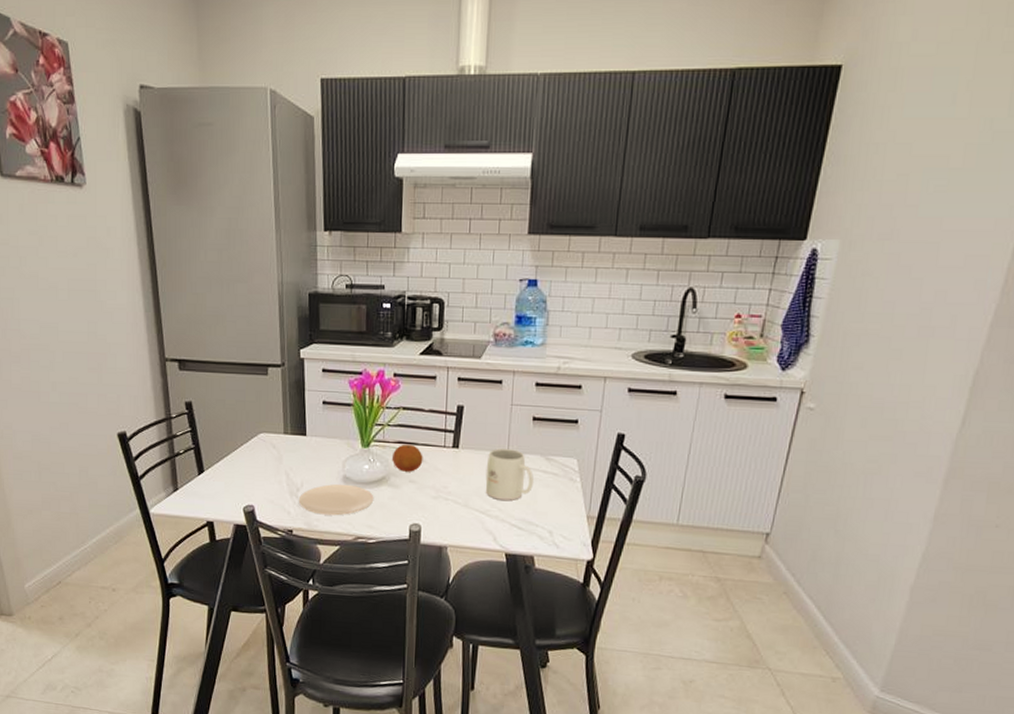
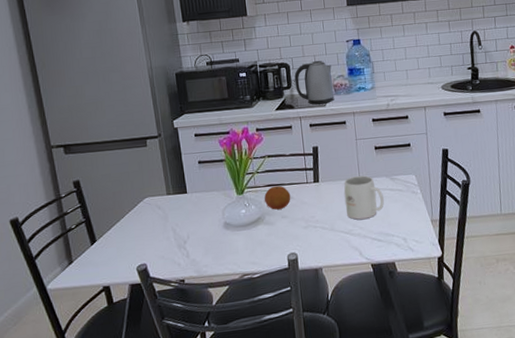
plate: present [298,484,374,516] -> none [186,229,254,261]
kettle: none [448,299,496,355] -> present [294,60,335,105]

